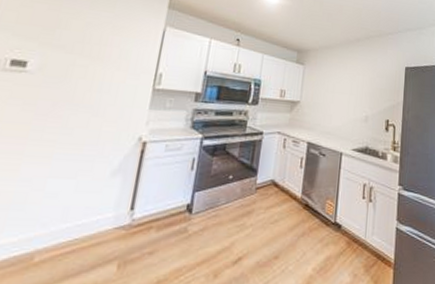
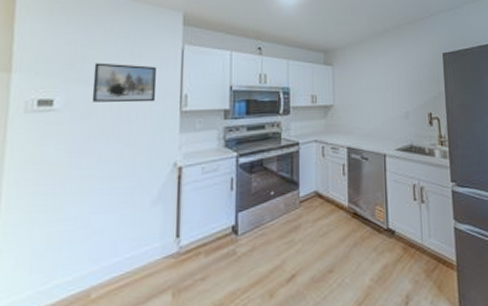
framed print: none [66,32,136,77] -> present [92,62,157,103]

